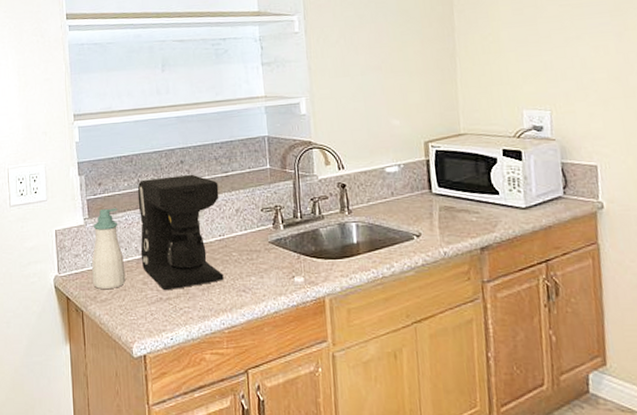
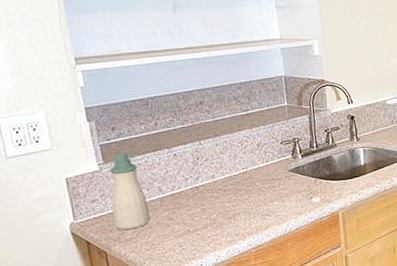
coffee maker: present [137,174,224,291] -> none [155,114,249,224]

